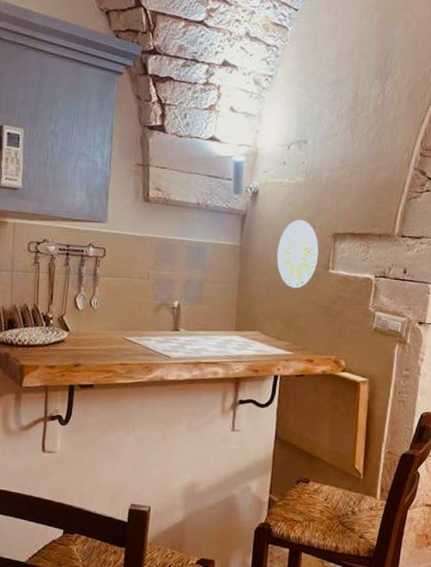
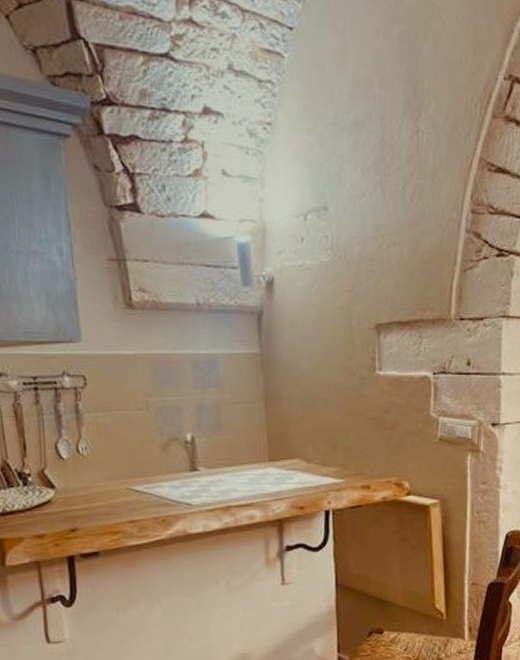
decorative plate: present [276,219,319,289] -> none [308,311,360,400]

